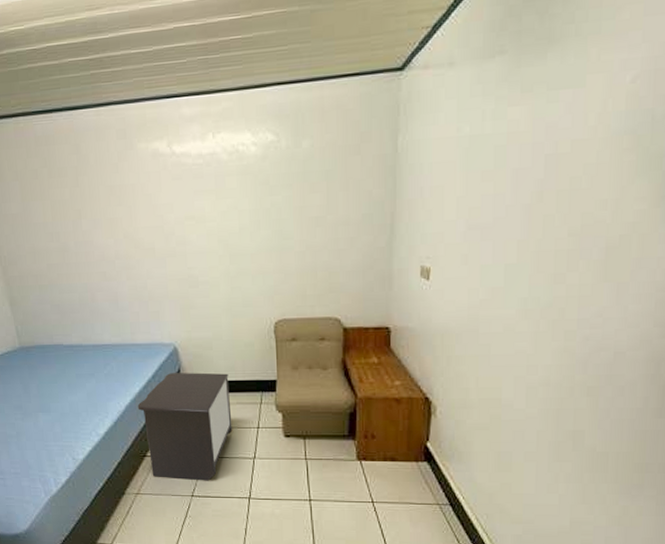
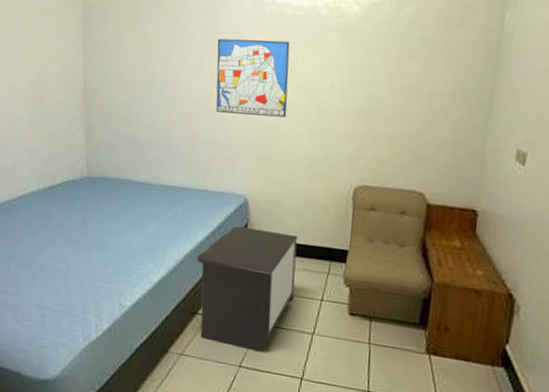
wall art: none [123,190,202,269] -> present [216,38,290,118]

